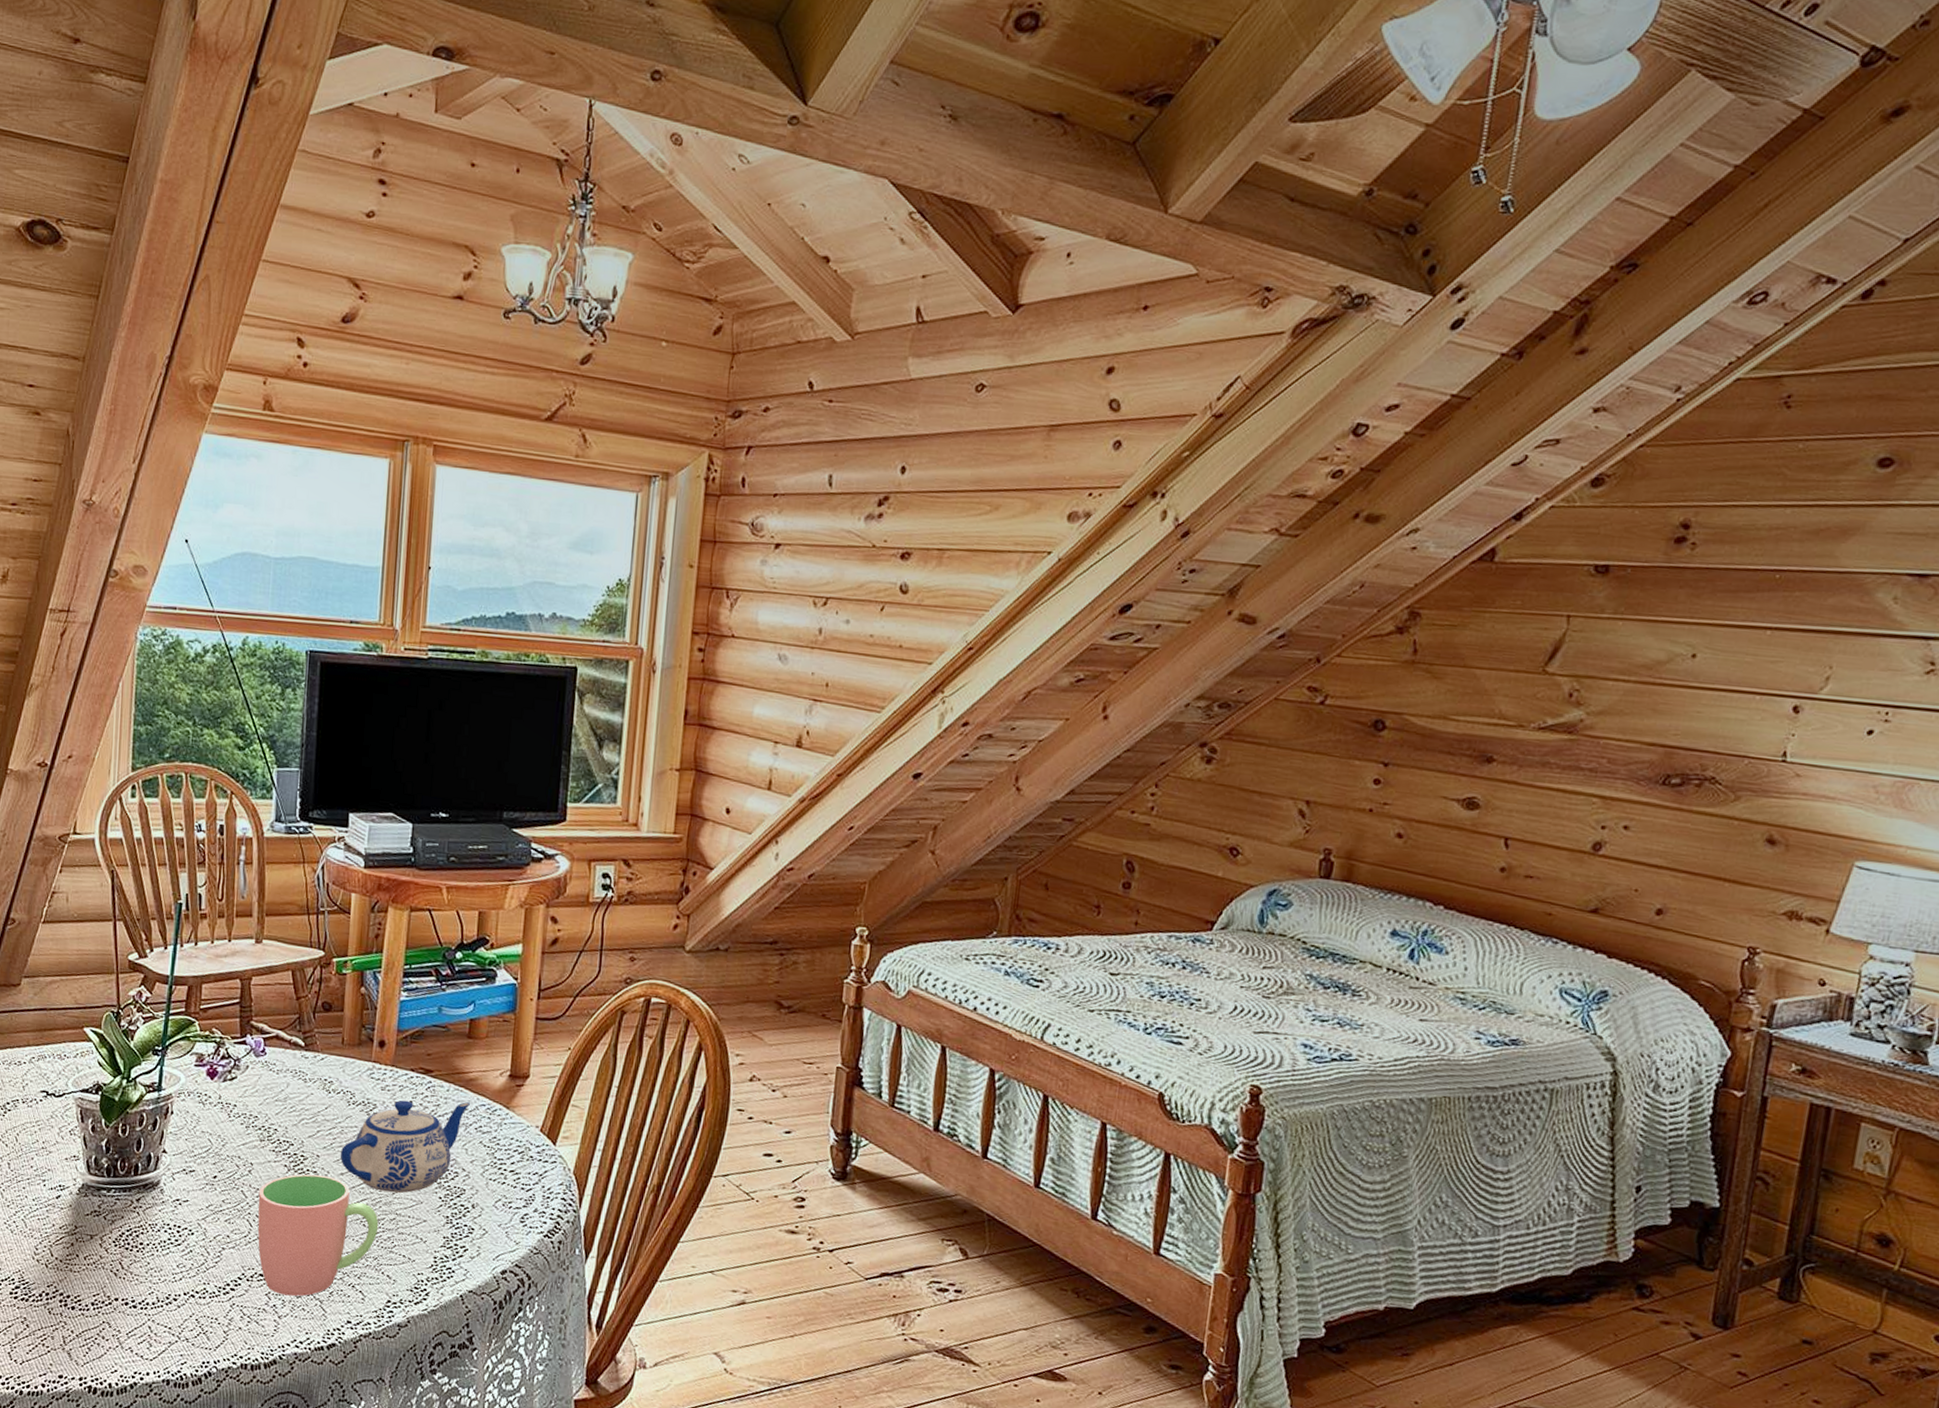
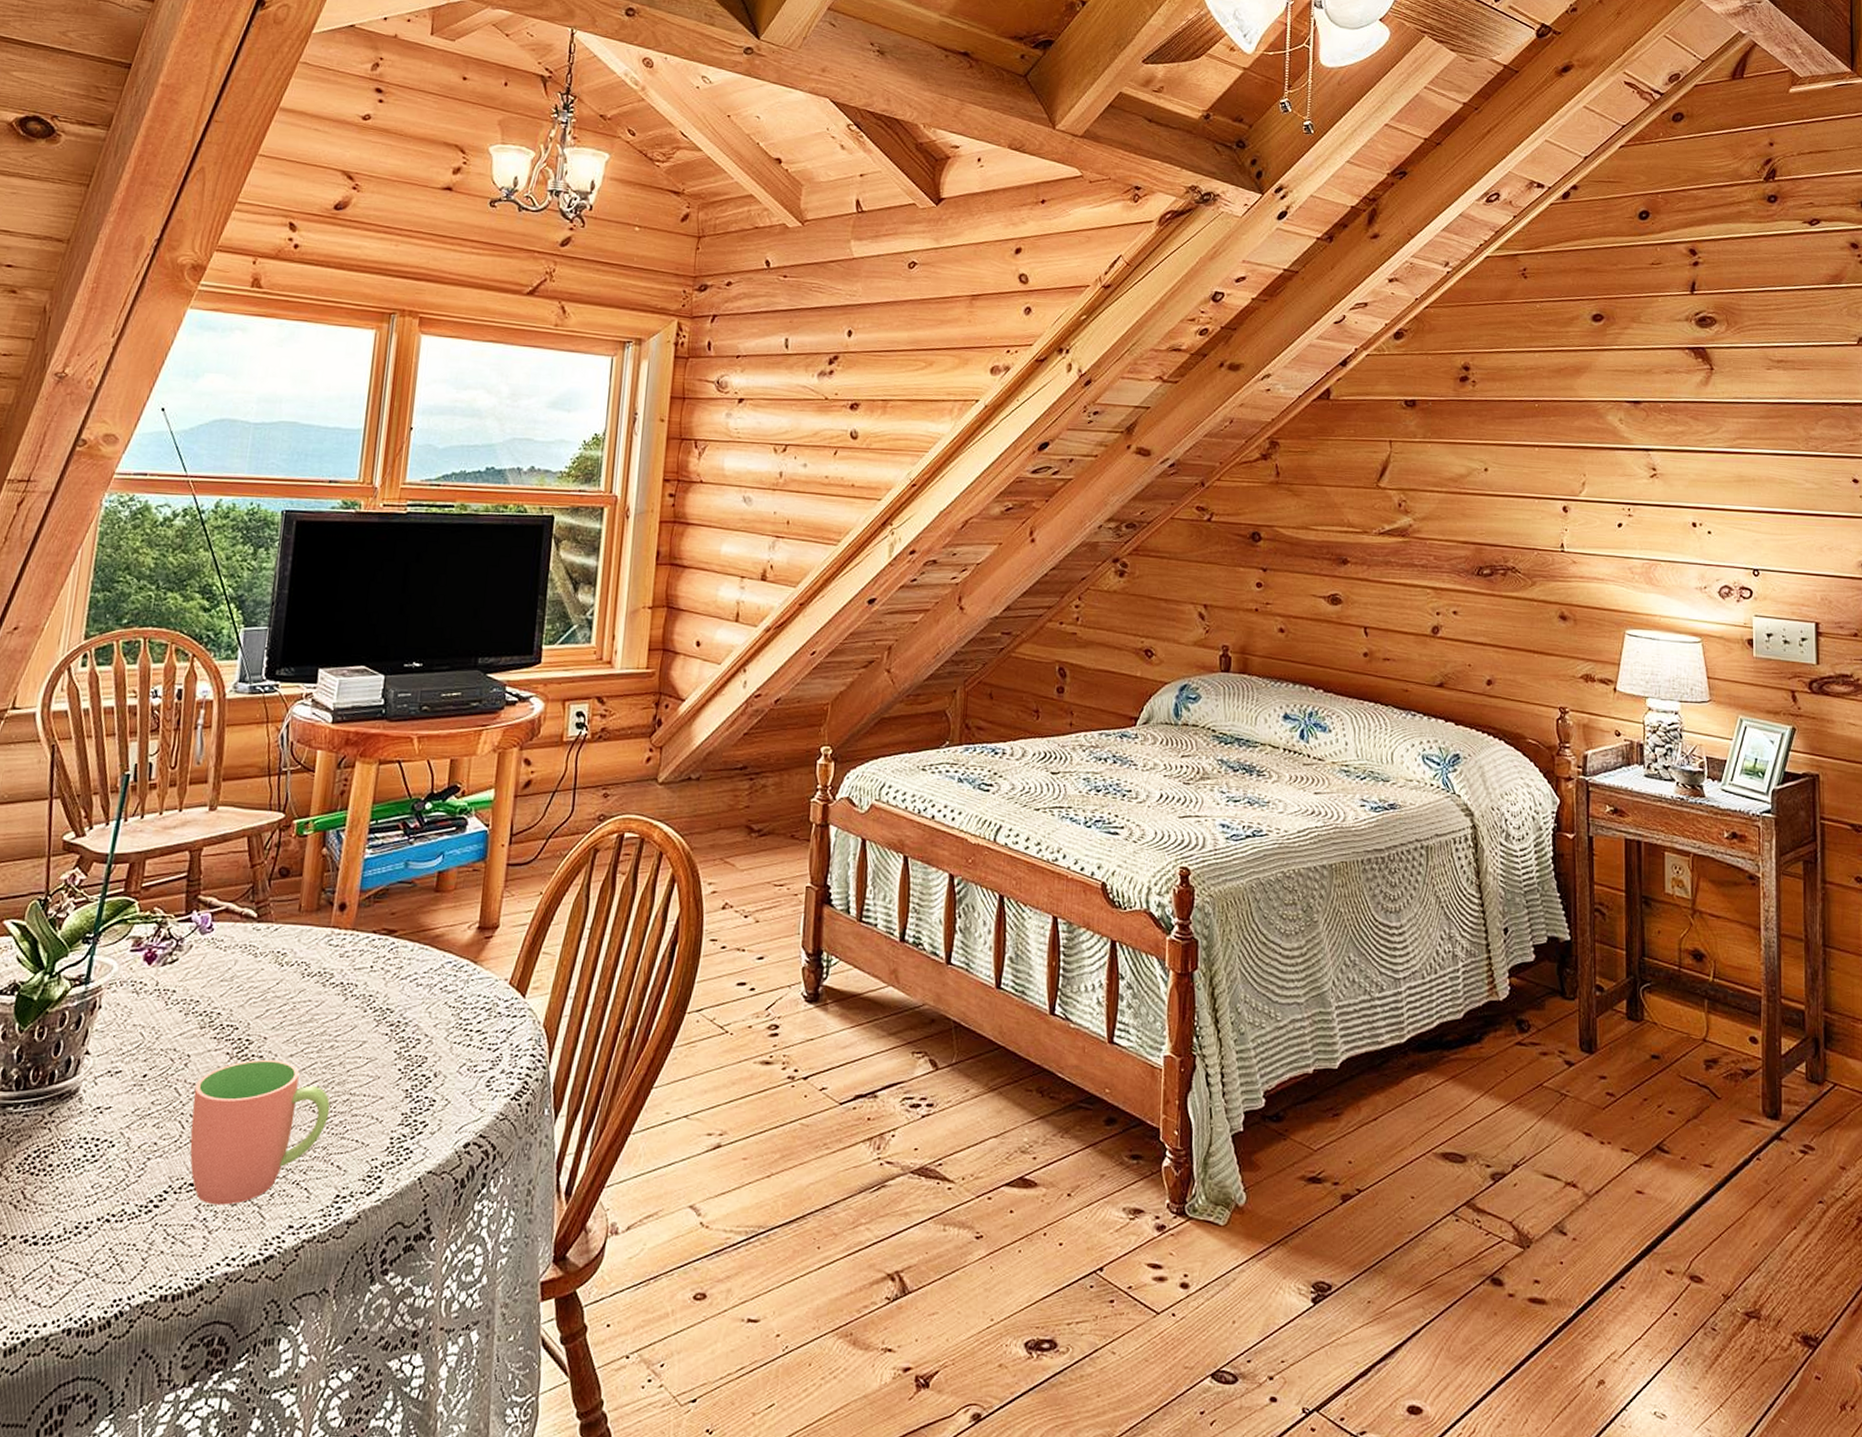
teapot: present [340,1100,470,1193] -> none [290,961,435,1070]

